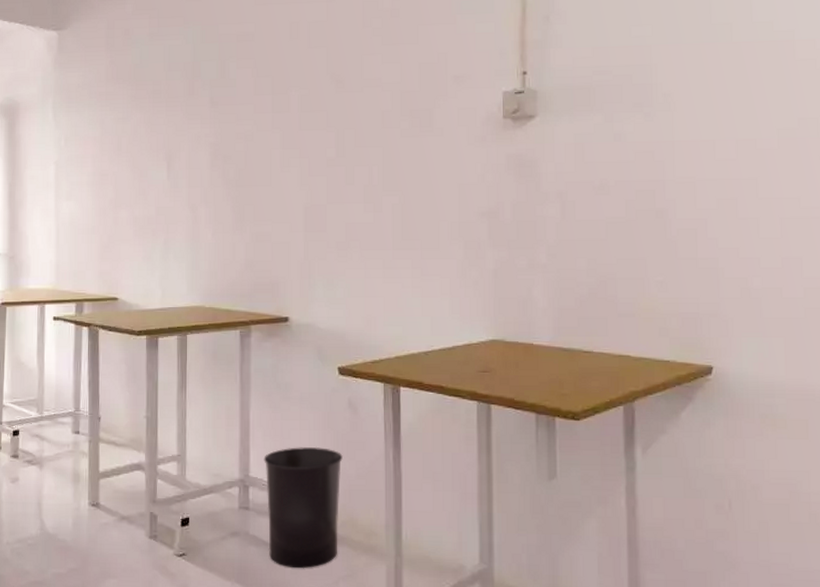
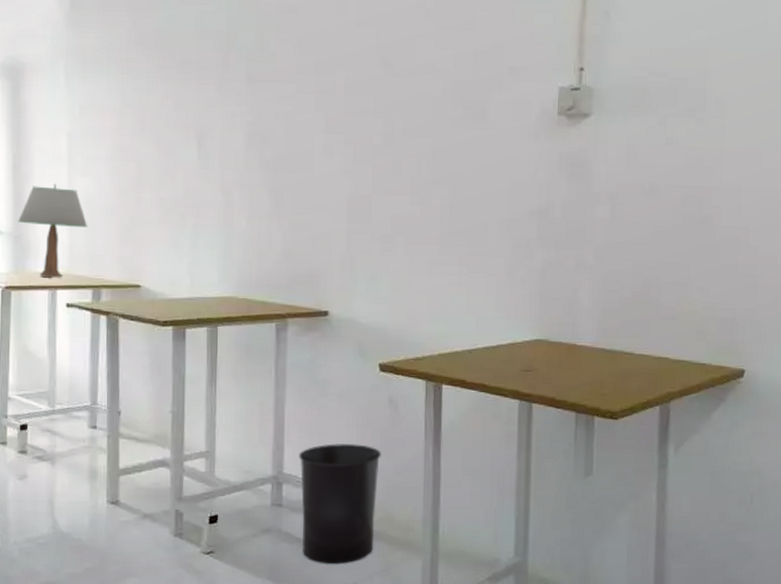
table lamp: none [12,207,72,294] -> present [17,183,88,278]

